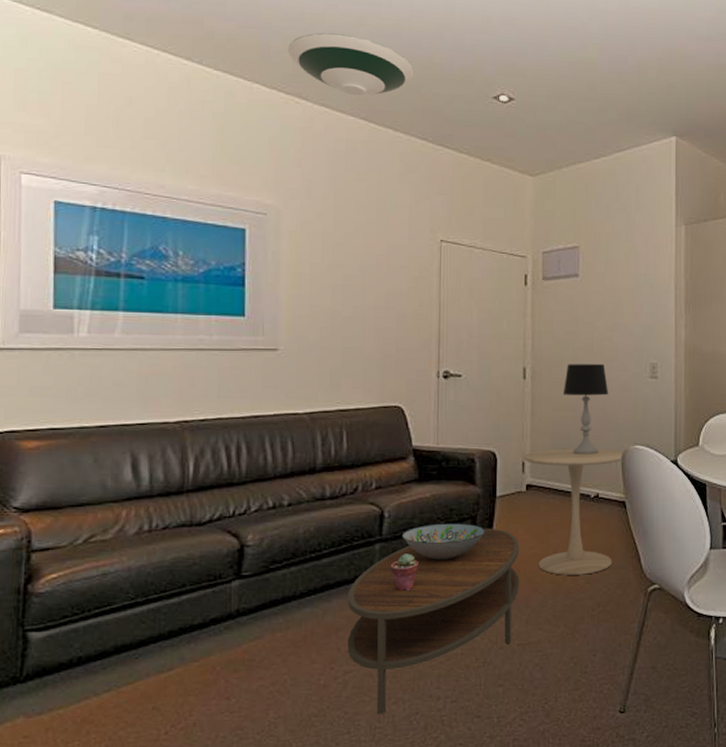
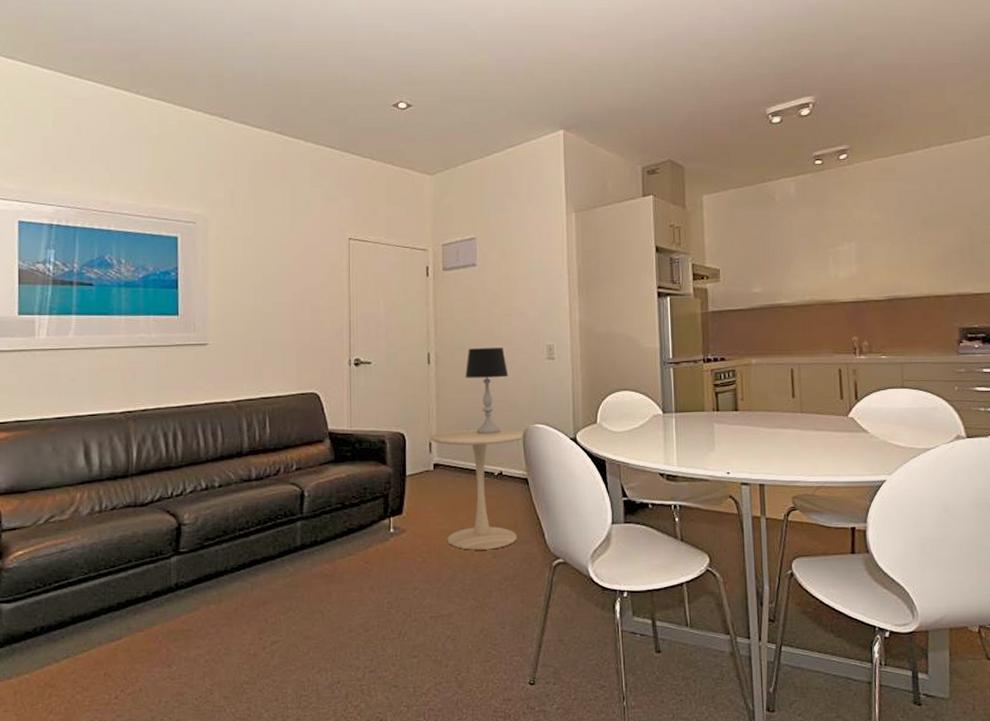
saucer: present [287,32,415,96] -> none [211,58,322,112]
coffee table: present [347,528,520,715] -> none [274,505,430,683]
potted succulent: present [390,554,420,592] -> none [311,530,337,566]
decorative bowl: present [401,523,485,560] -> none [320,501,397,536]

